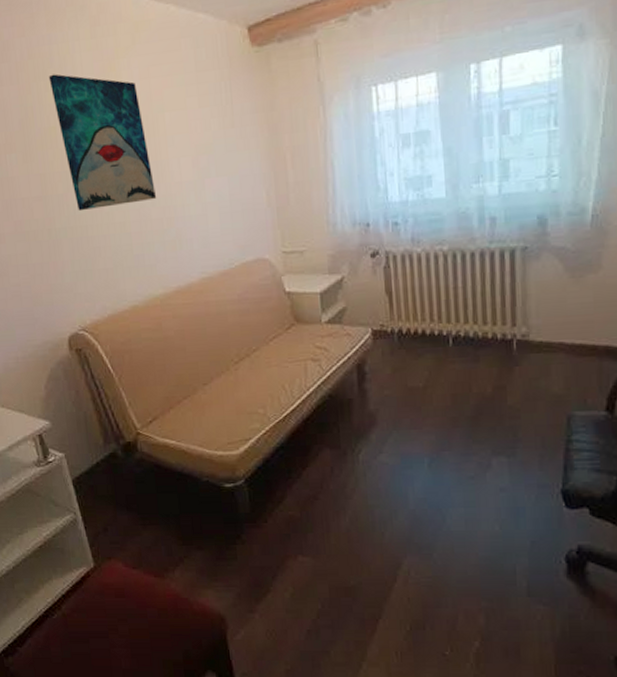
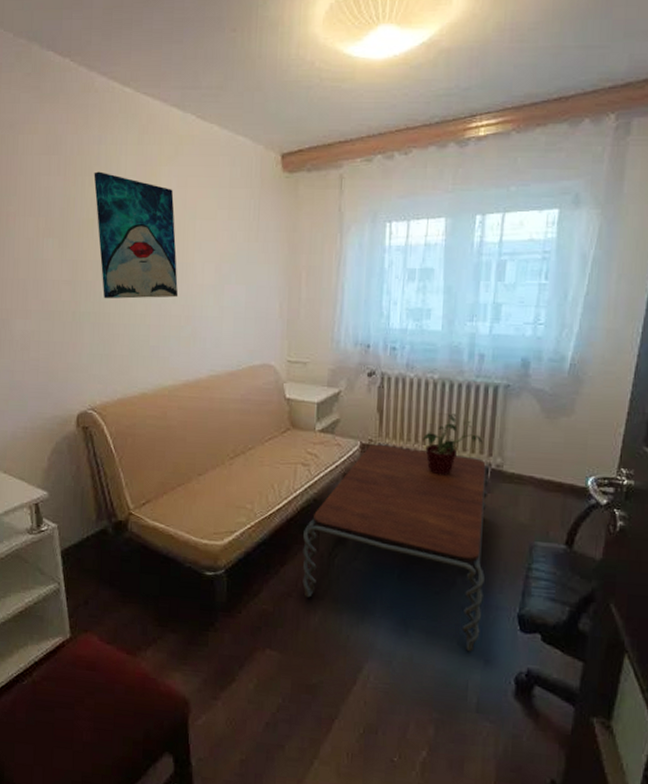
coffee table: none [322,327,523,535] -> present [302,443,490,652]
potted plant: none [439,286,504,354] -> present [423,414,483,476]

